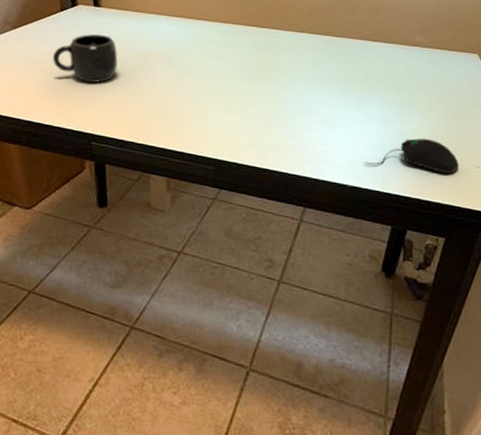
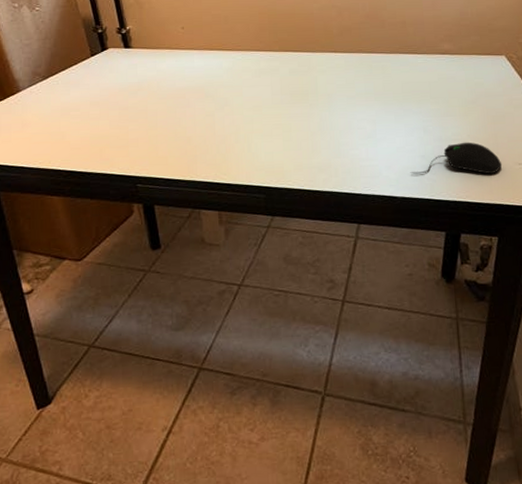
mug: present [52,34,118,83] -> none [87,75,155,125]

